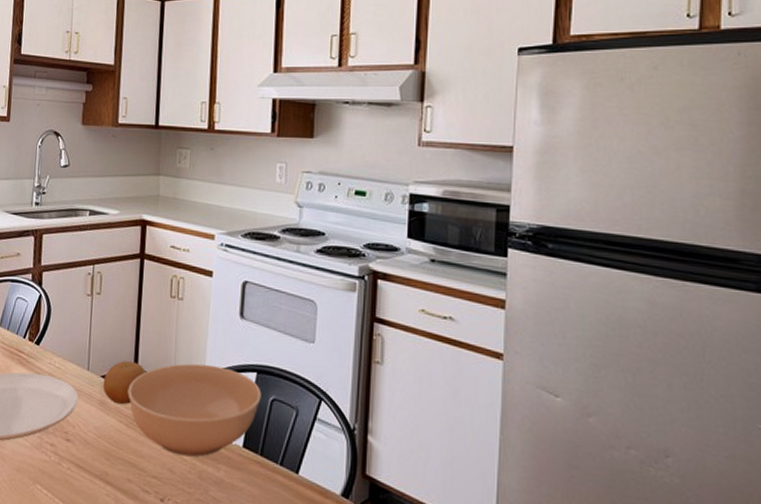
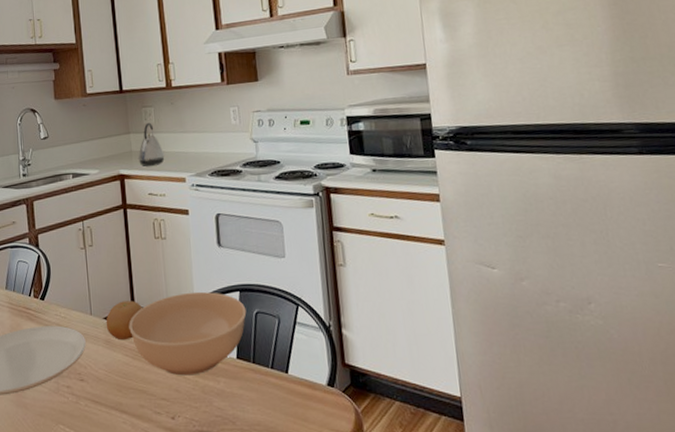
kettle: none [164,166,195,216] -> present [137,122,165,166]

